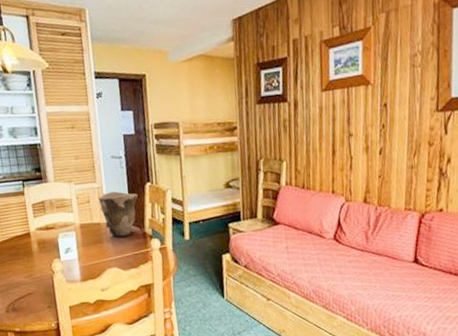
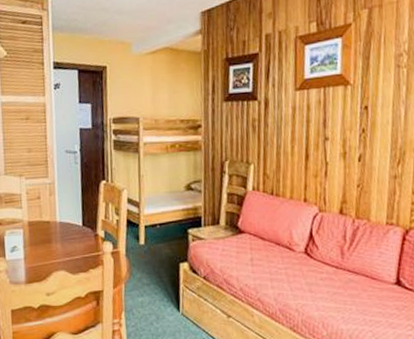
vase: present [98,191,138,238] -> none [49,188,92,239]

